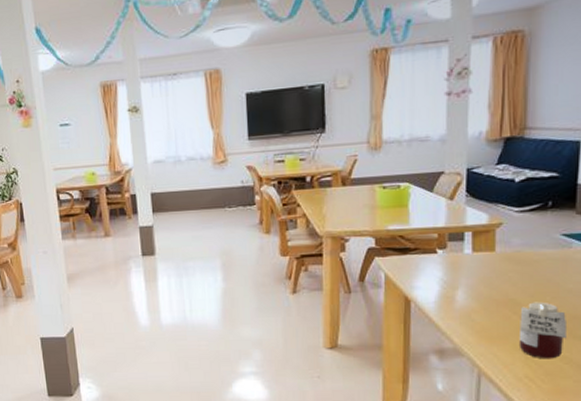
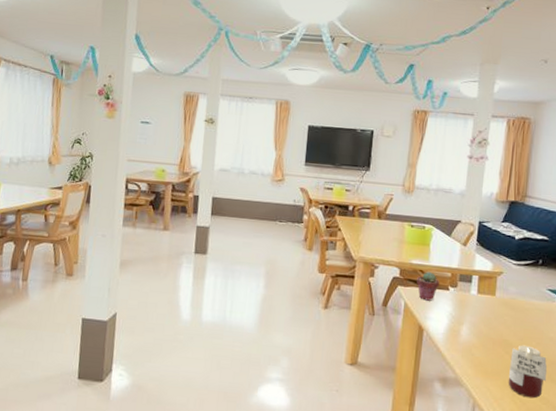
potted succulent: none [397,236,424,269] -> present [417,272,439,301]

